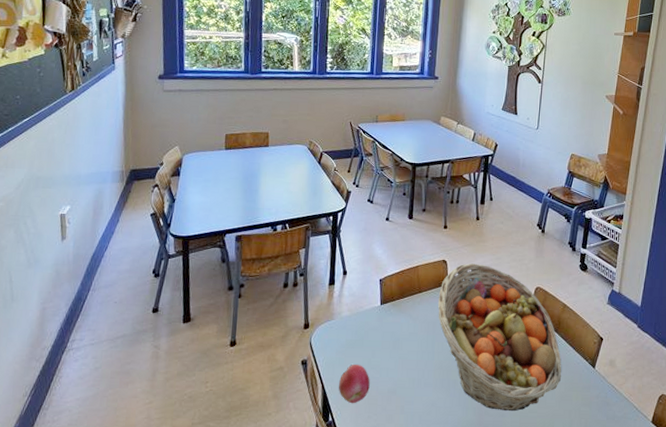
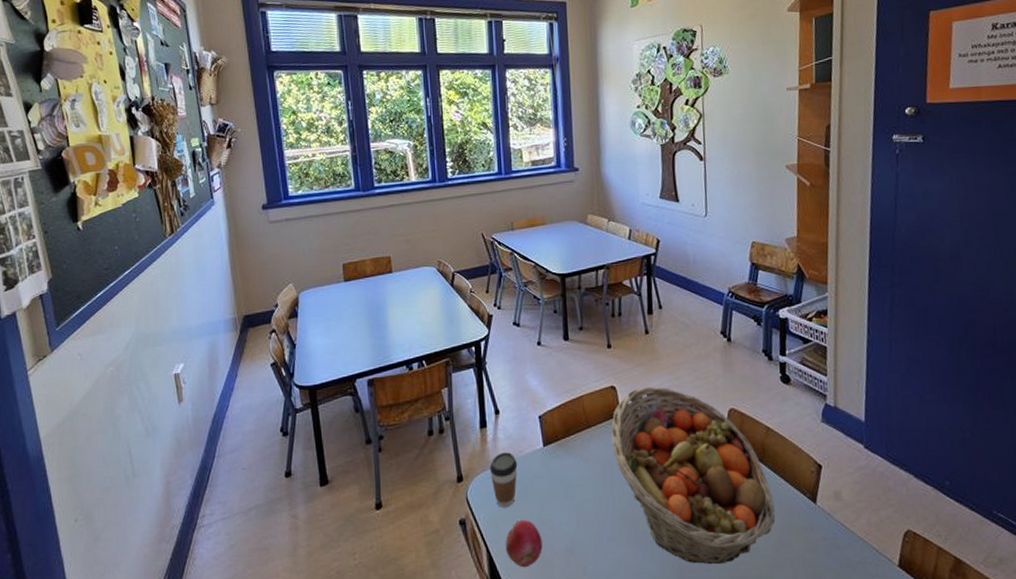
coffee cup: none [332,307,357,353] -> present [489,452,518,508]

